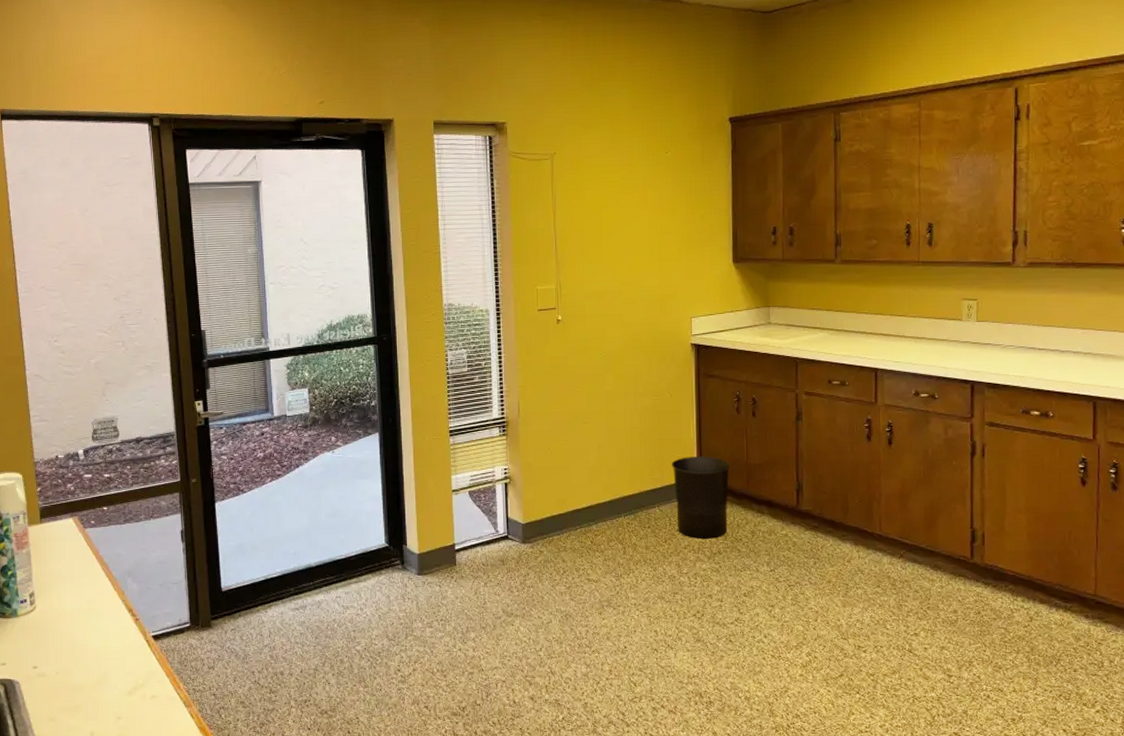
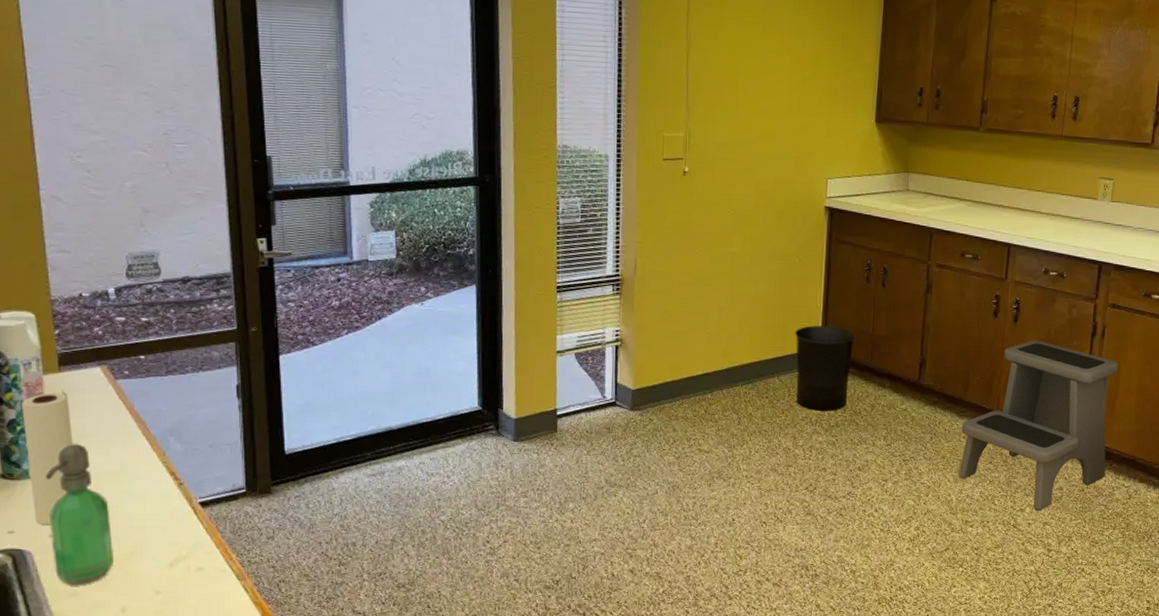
paper towel roll: none [12,538,52,657] -> present [22,389,73,525]
soap dispenser: none [30,585,85,711] -> present [45,443,115,585]
step stool: none [845,462,1003,634] -> present [958,340,1118,510]

